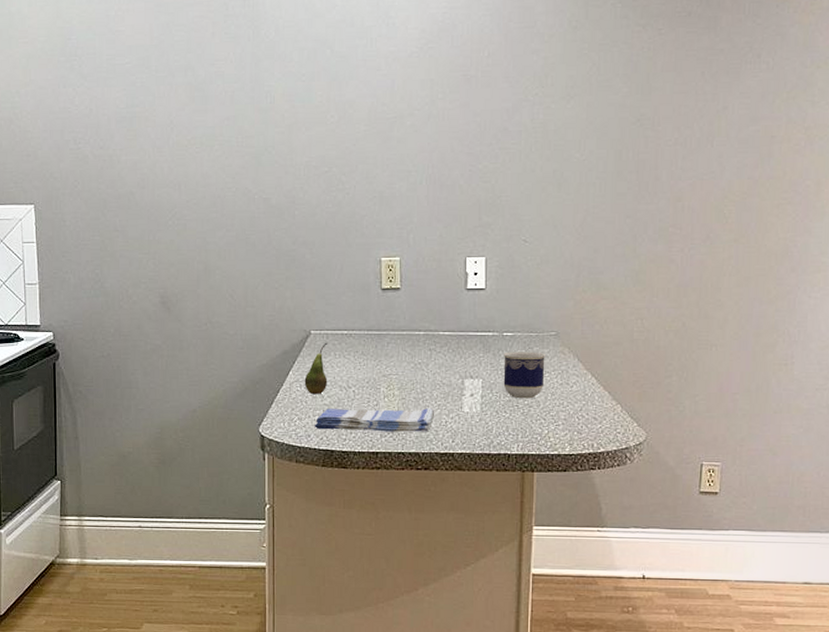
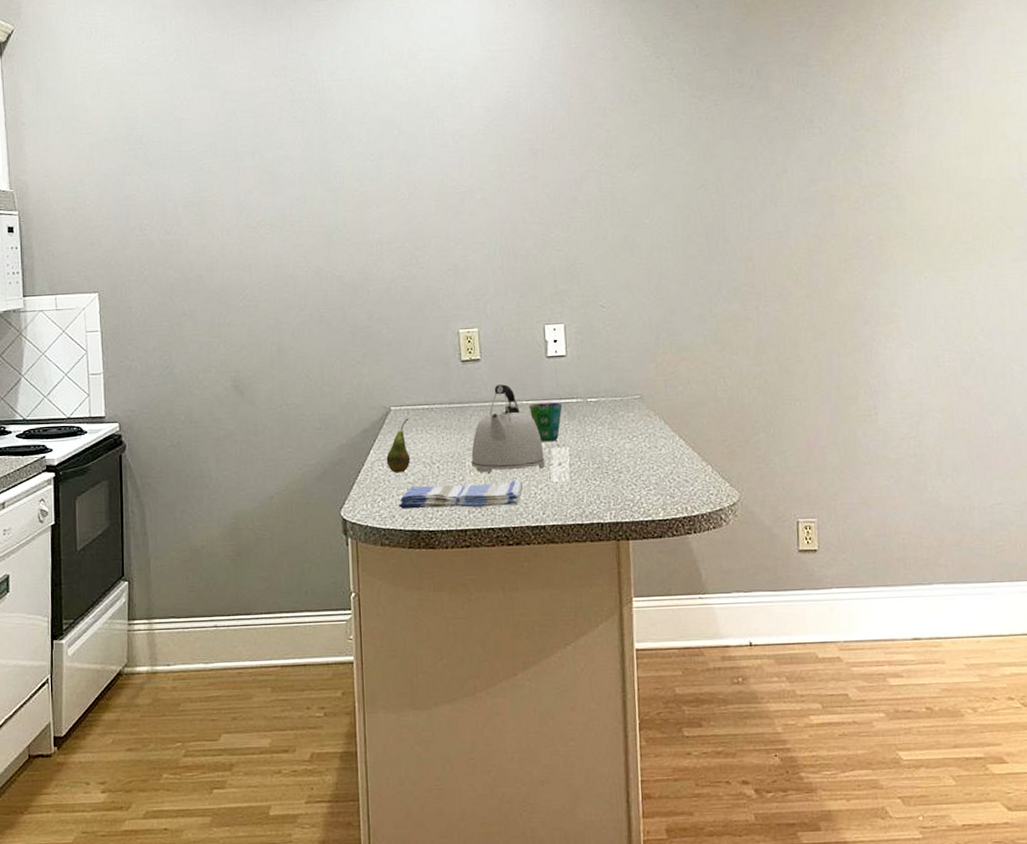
kettle: none [386,314,457,399] -> present [471,384,545,473]
cup: none [445,335,478,373] -> present [528,402,562,442]
cup: present [503,351,547,399] -> none [589,416,632,465]

